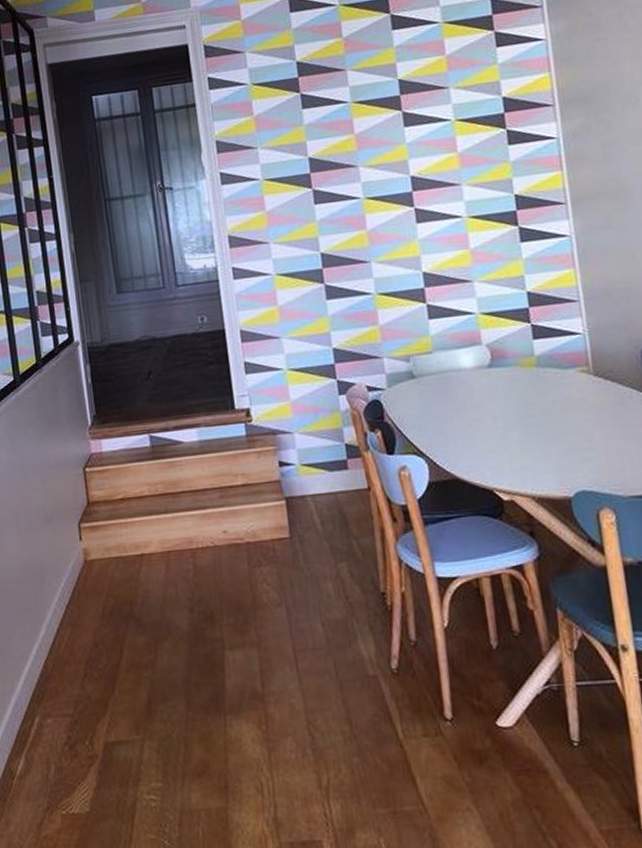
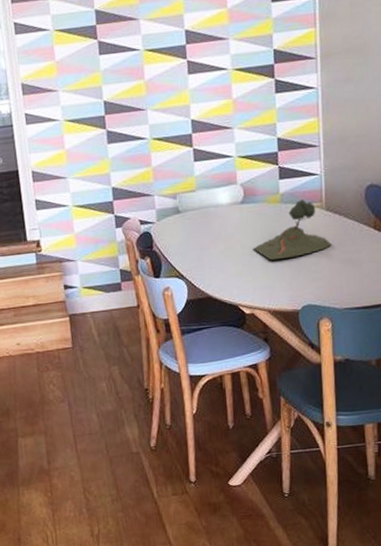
plant: none [506,362,606,436] -> present [253,198,332,261]

